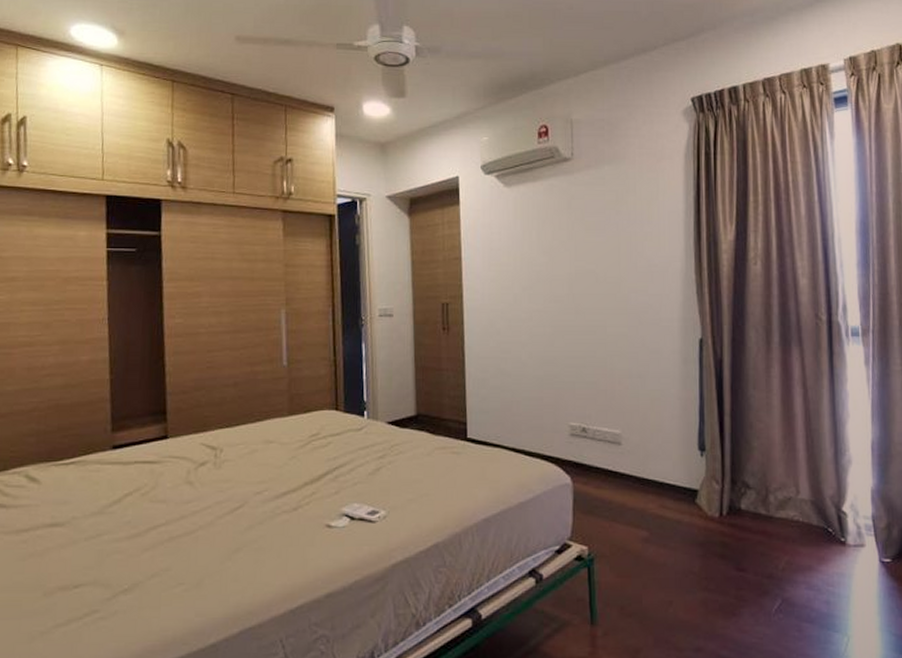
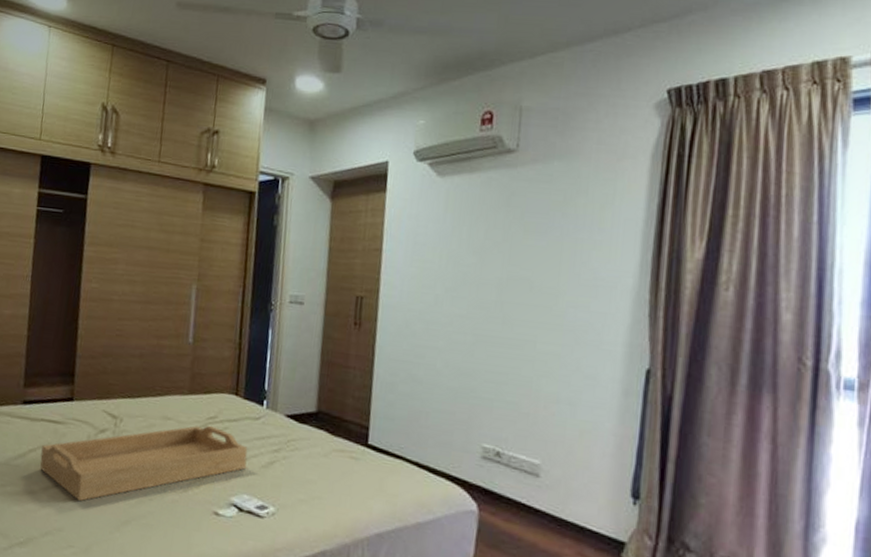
serving tray: none [138,442,354,538] -> present [40,425,248,502]

